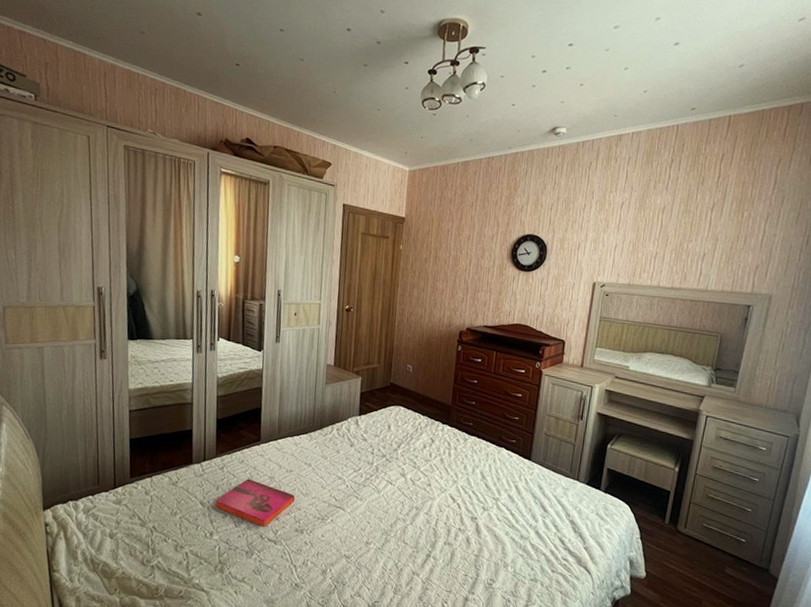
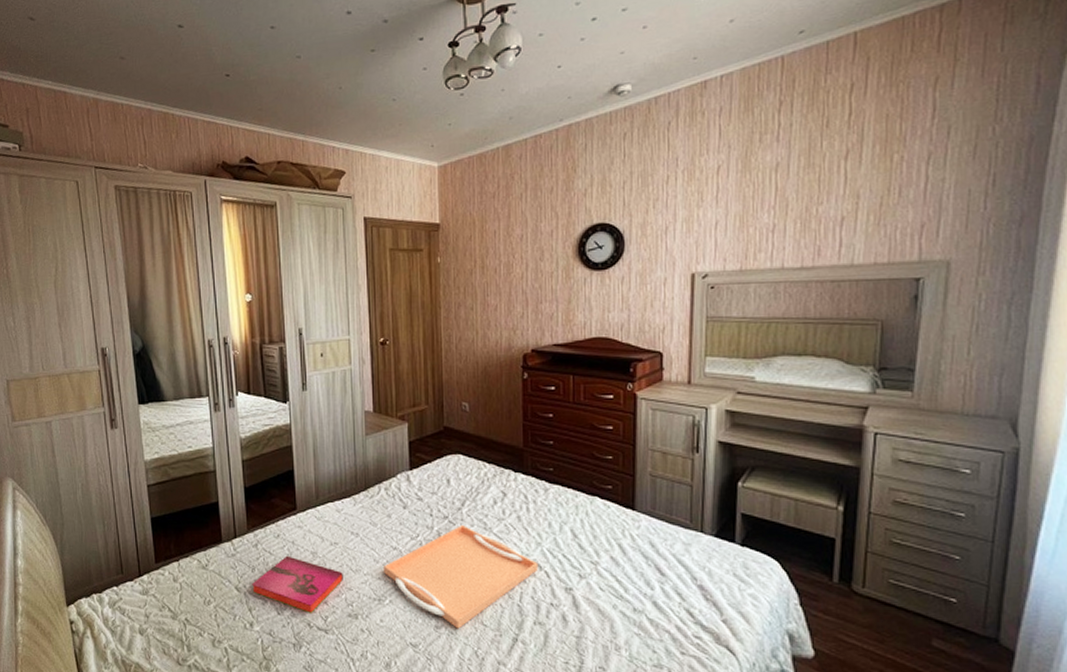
serving tray: none [329,462,453,545] -> present [384,524,539,629]

